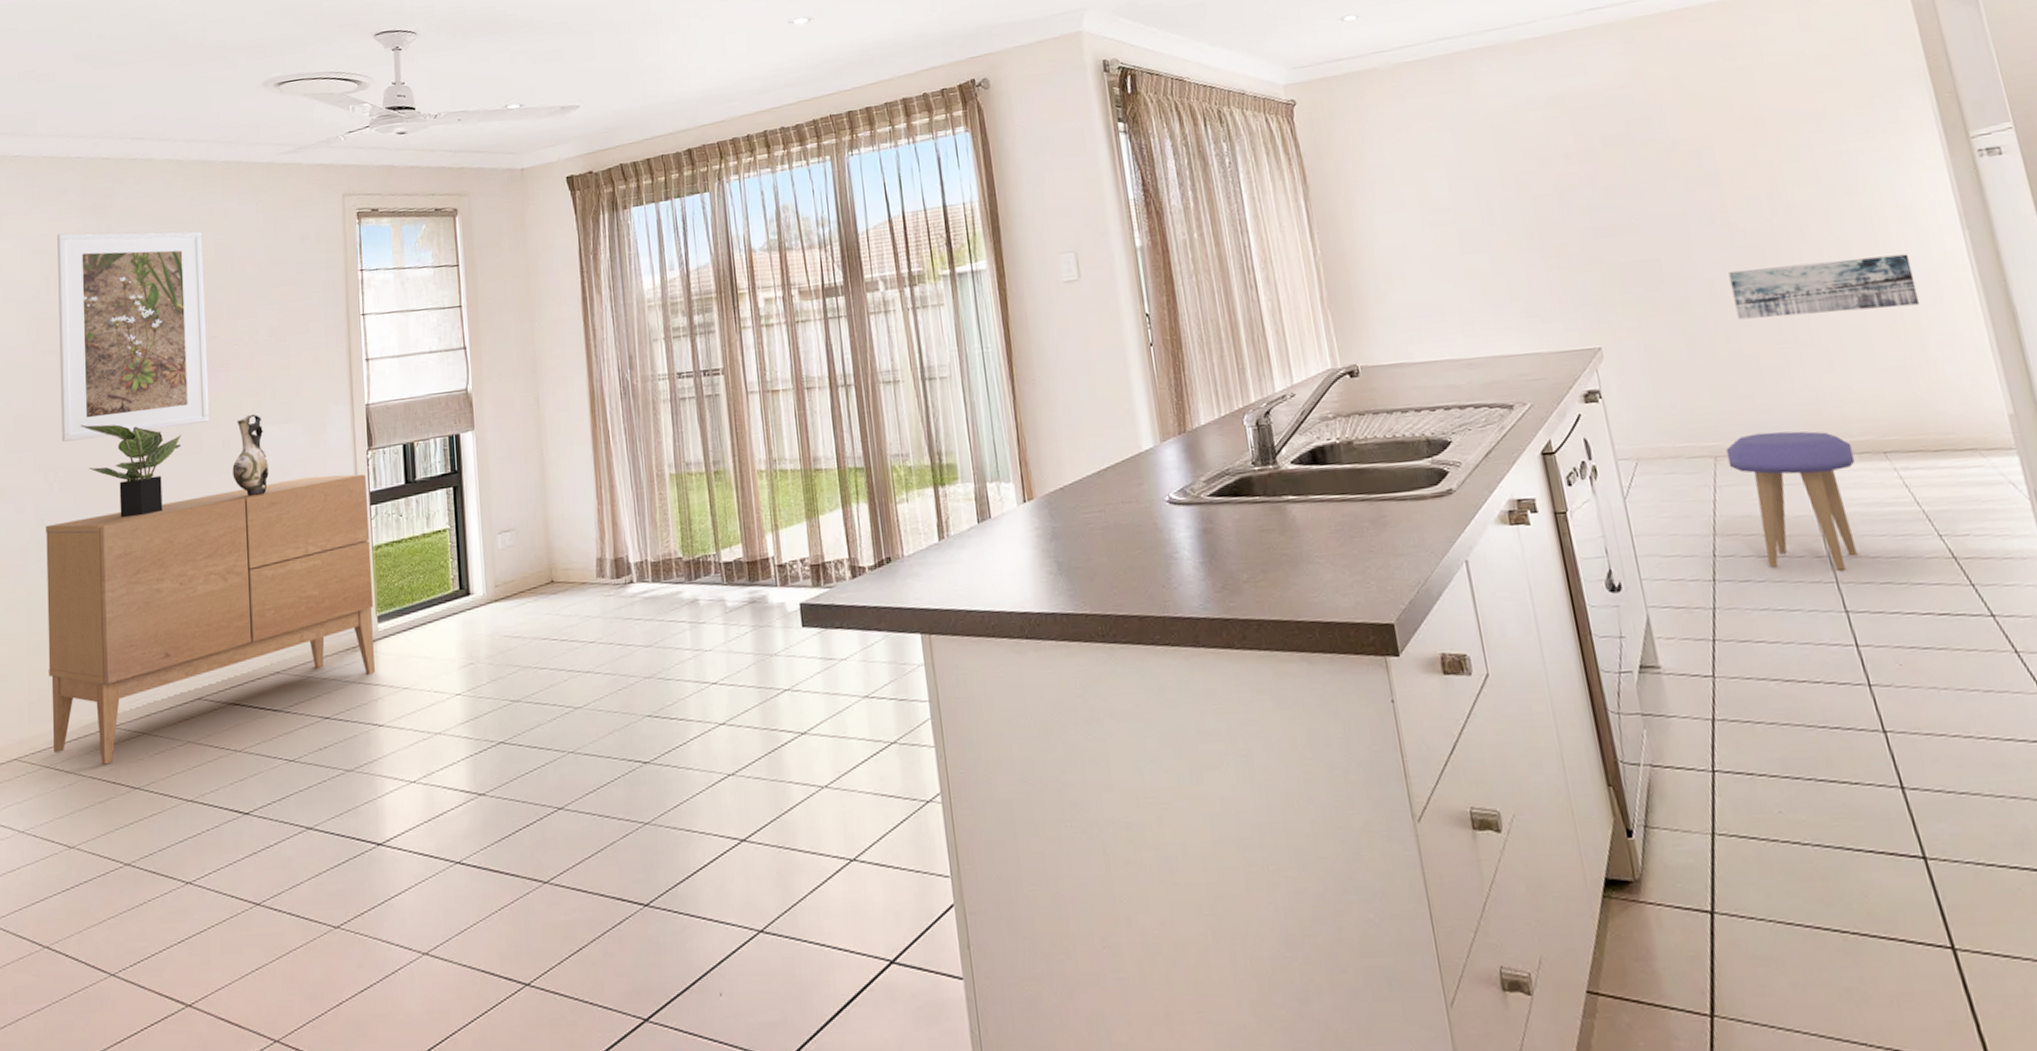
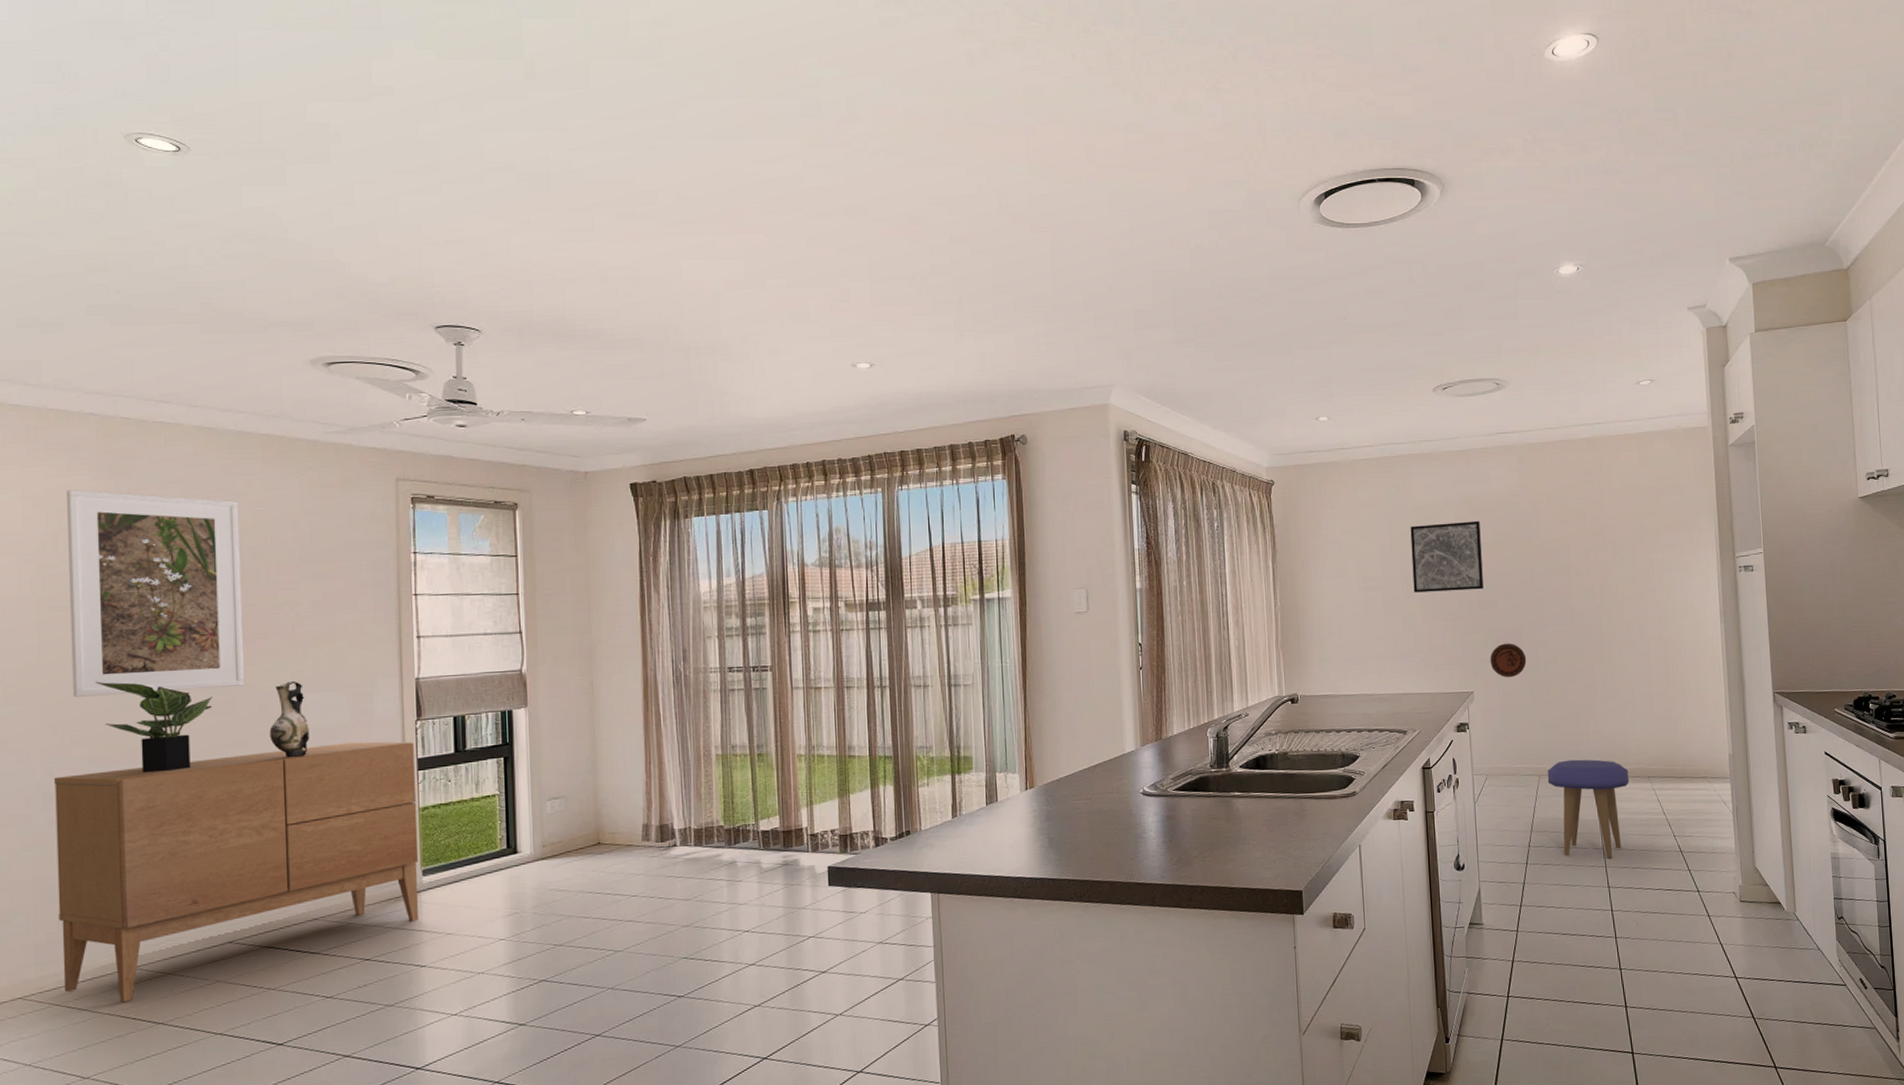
wall art: none [1483,123,1597,224] -> present [1410,520,1484,593]
decorative plate: none [1618,279,1674,327] -> present [1490,643,1527,678]
wall art: present [1728,254,1920,320] -> none [1567,637,1687,677]

